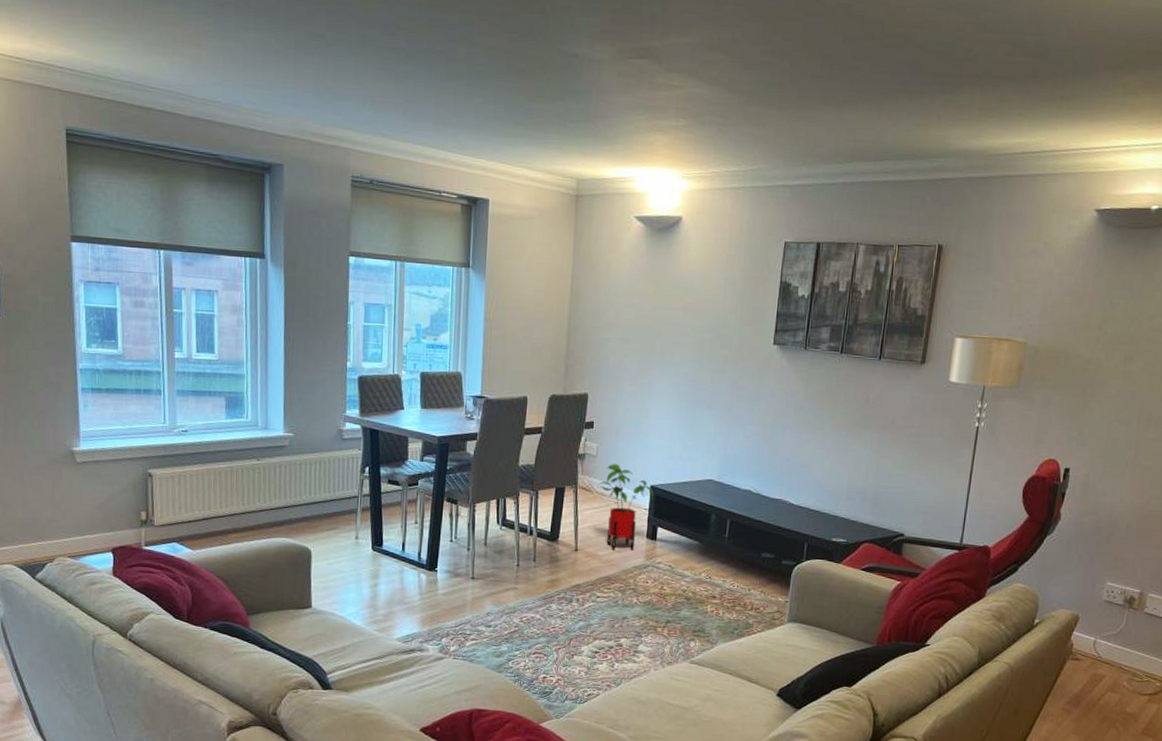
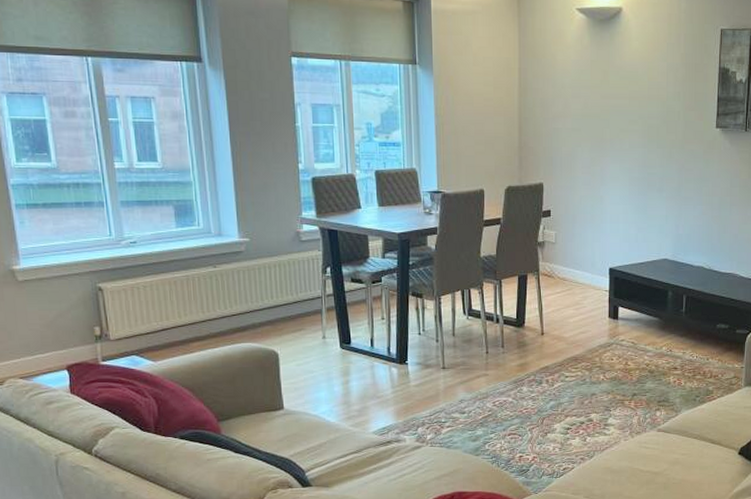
house plant: present [597,464,654,550] -> none [558,249,613,332]

